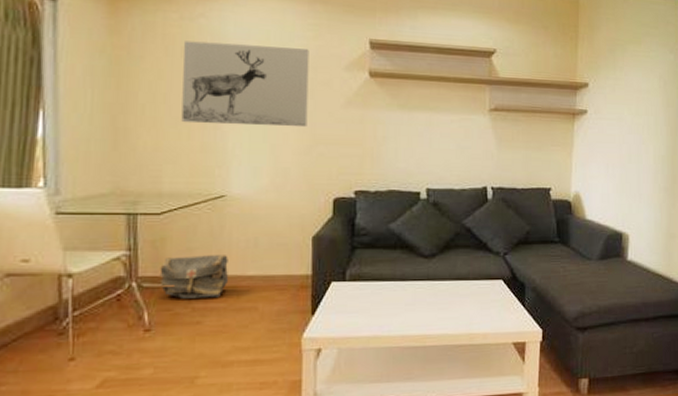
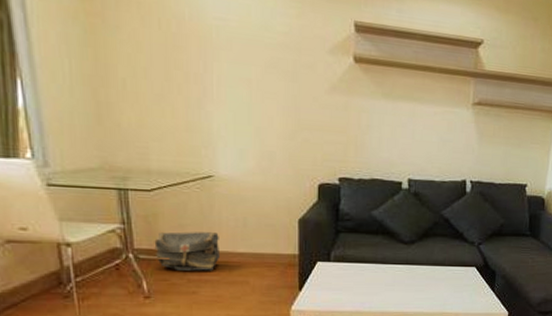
wall art: present [181,41,309,128] -> none [161,11,292,112]

